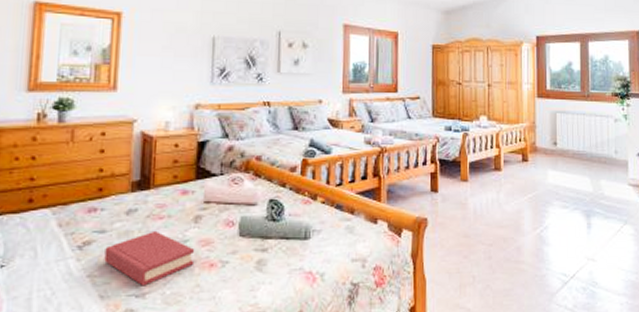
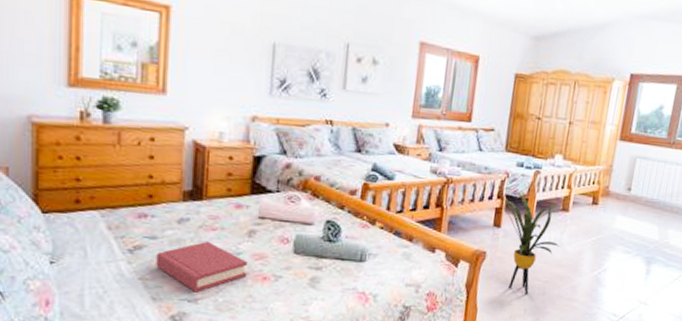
house plant: none [429,155,498,260] -> present [495,192,561,294]

